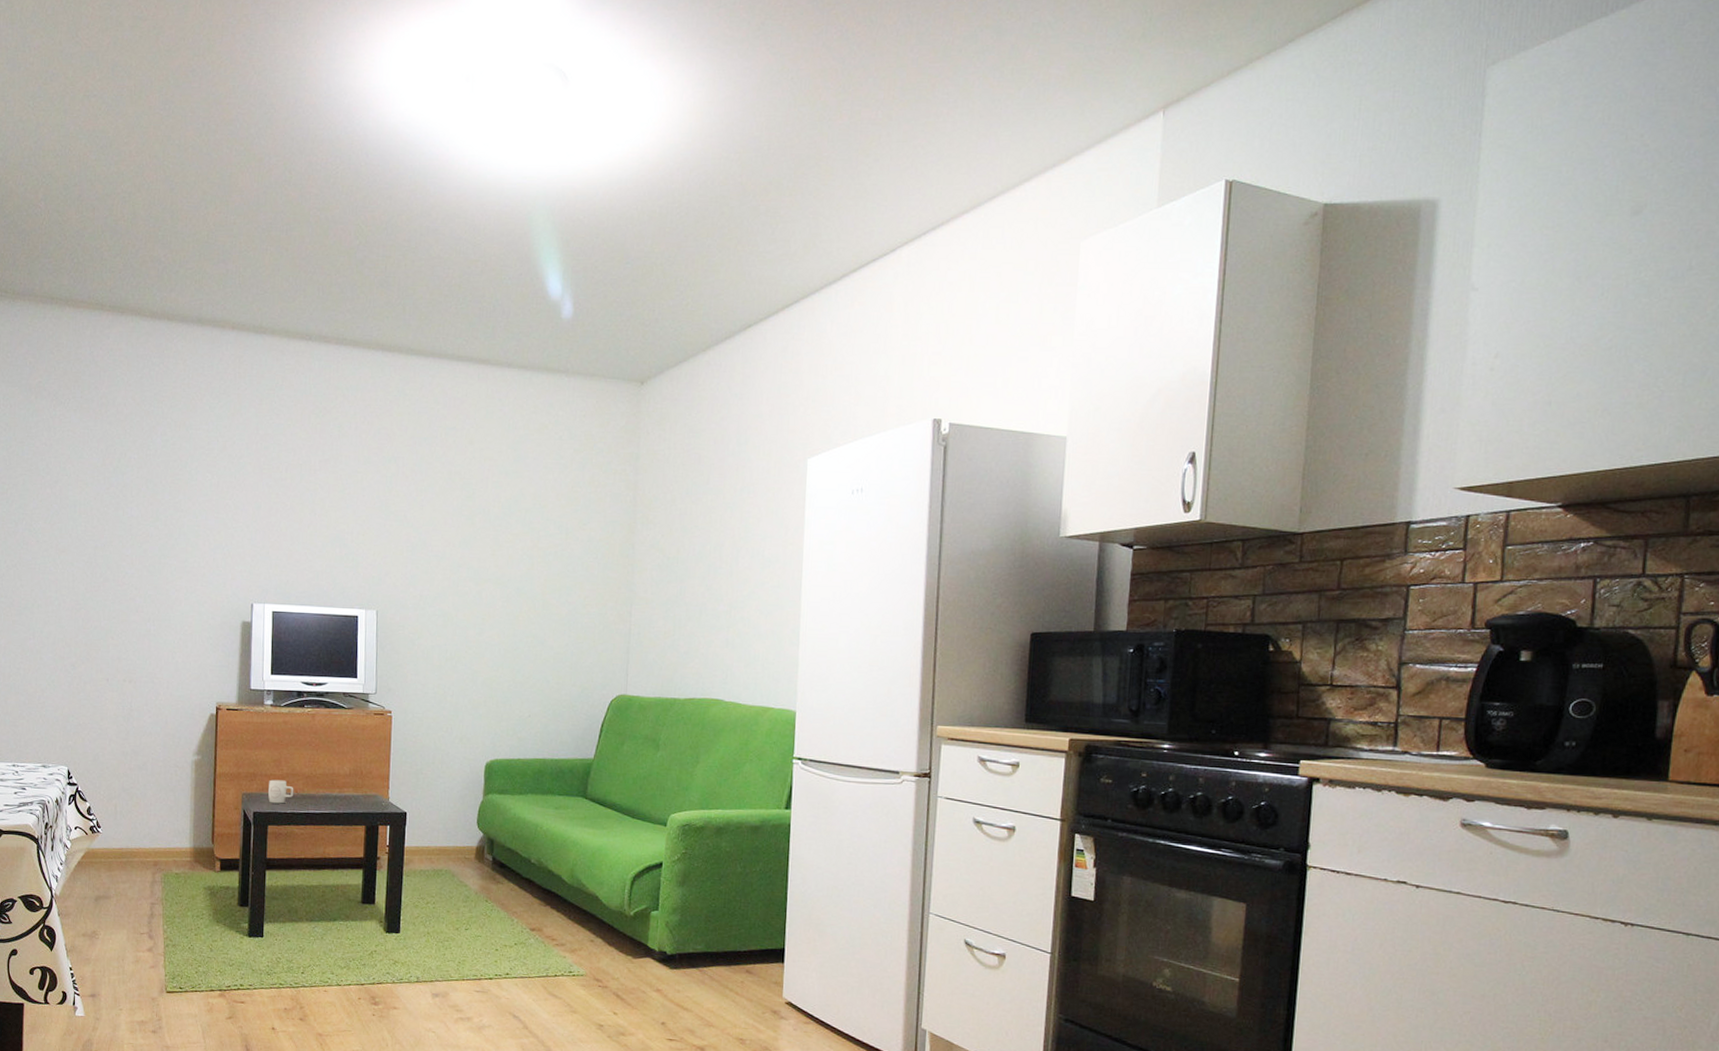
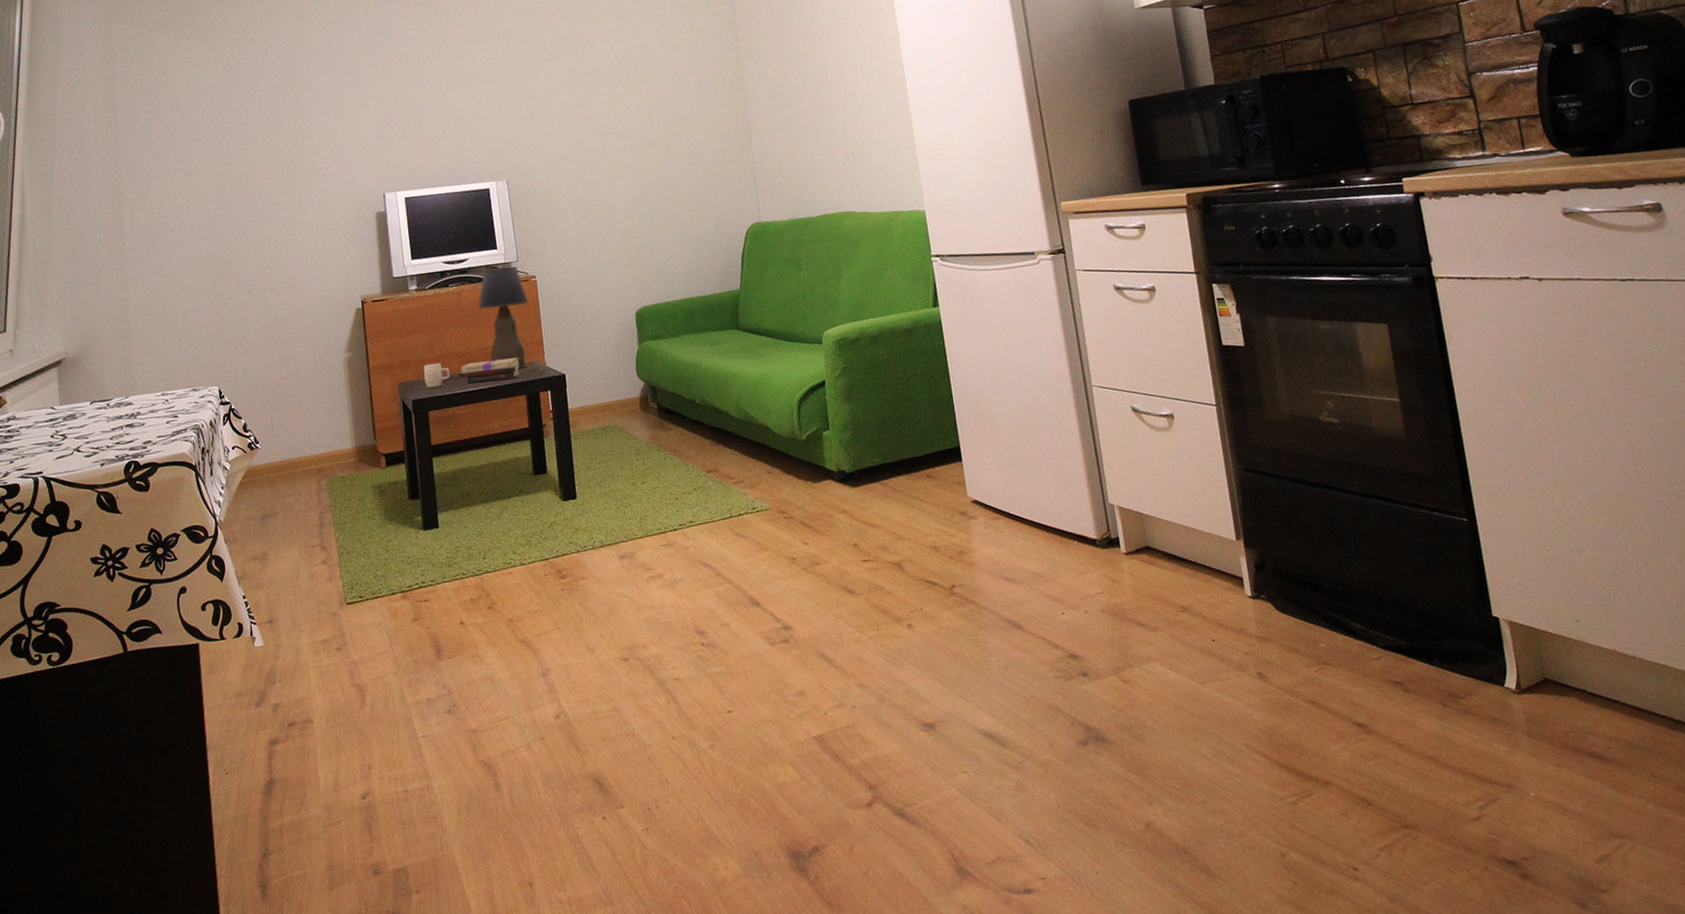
books: none [302,785,363,808] -> present [459,357,520,384]
table lamp: none [329,694,382,800] -> present [477,264,530,369]

